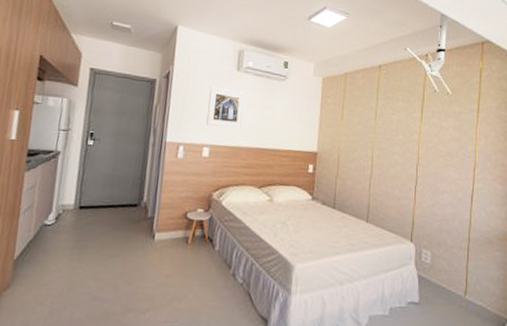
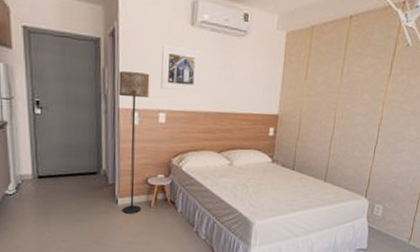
floor lamp: none [158,108,198,251] -> present [118,71,150,214]

